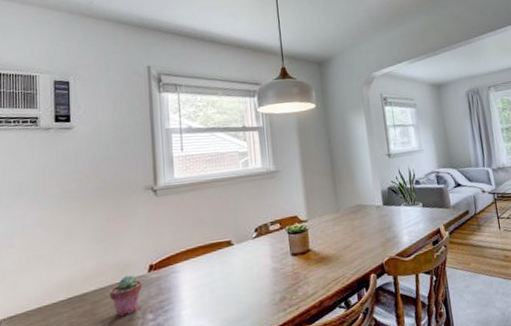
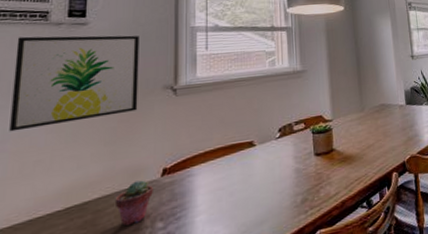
wall art: none [13,138,123,229] -> present [9,35,139,132]

